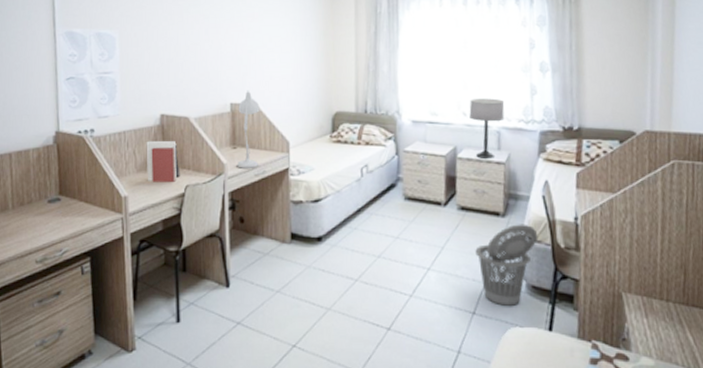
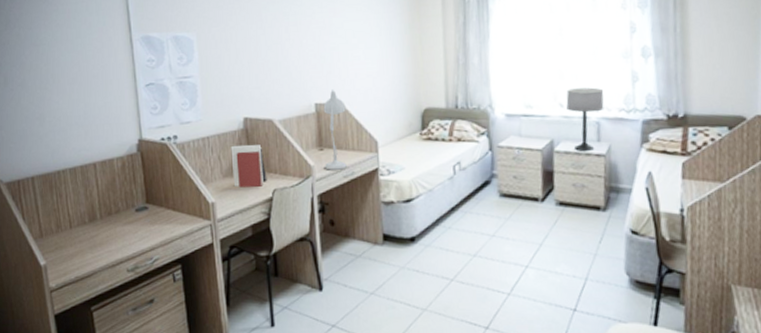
laundry basket: present [475,224,538,306] -> none [575,217,642,302]

